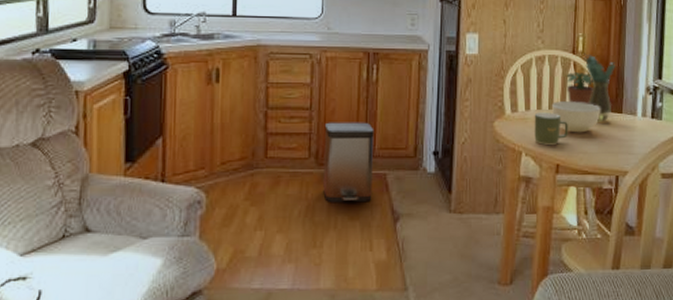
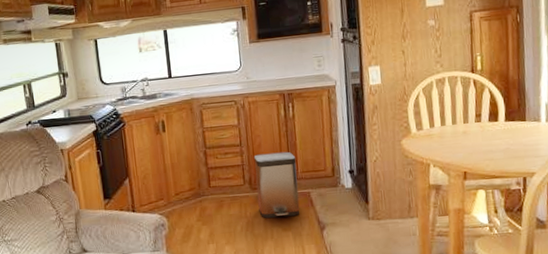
mug: present [534,112,568,145] -> none [439,127,473,156]
bowl: present [551,101,601,133] -> none [454,114,504,143]
potted plant: present [566,73,593,104] -> none [467,88,495,117]
vase: present [584,52,615,122] -> none [483,70,516,131]

